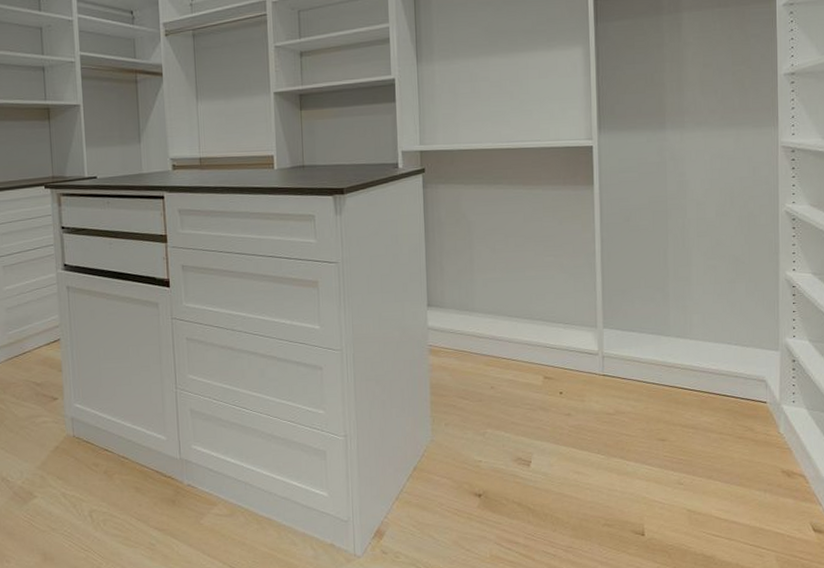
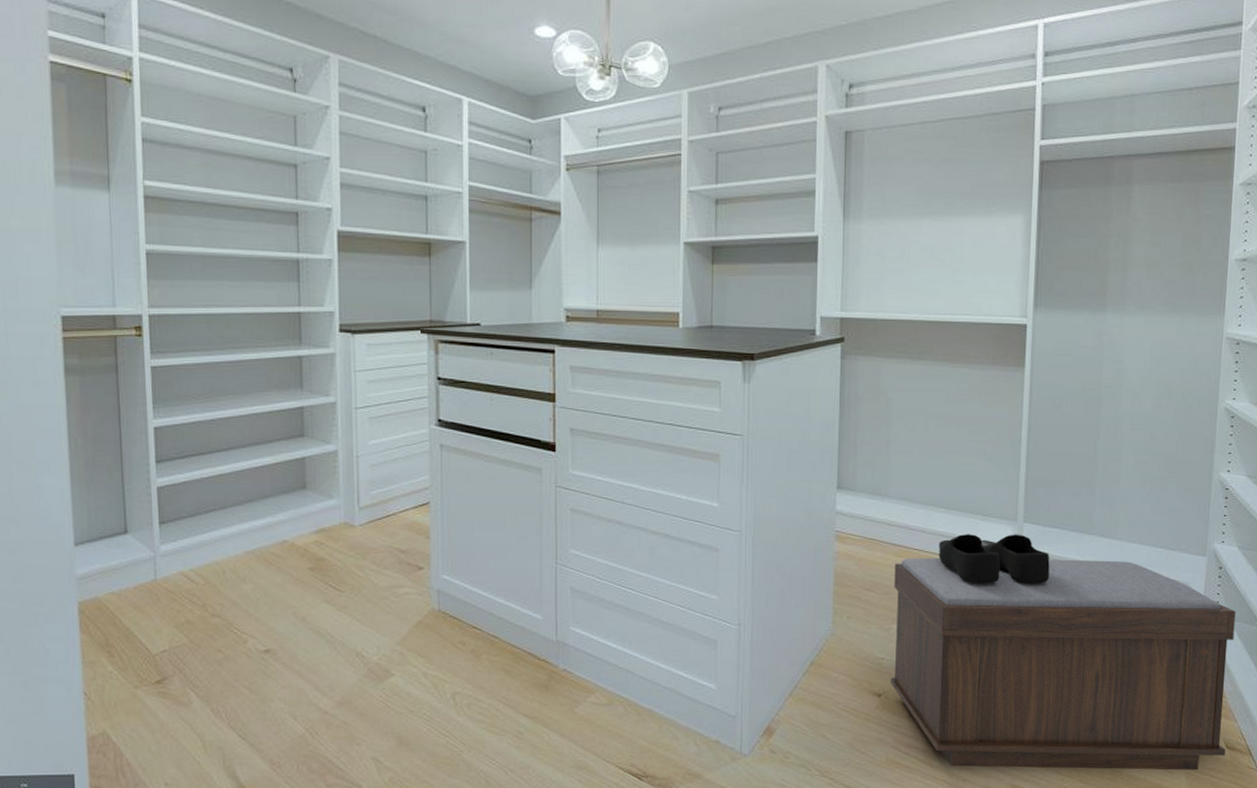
bench: none [485,359,814,560] -> present [891,557,1236,771]
shoe: none [525,339,631,387] -> present [939,534,1050,584]

